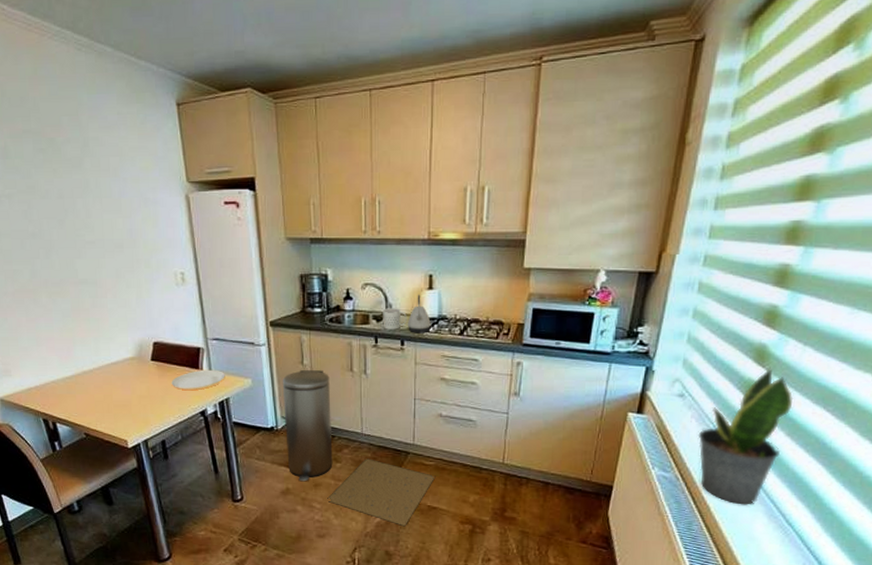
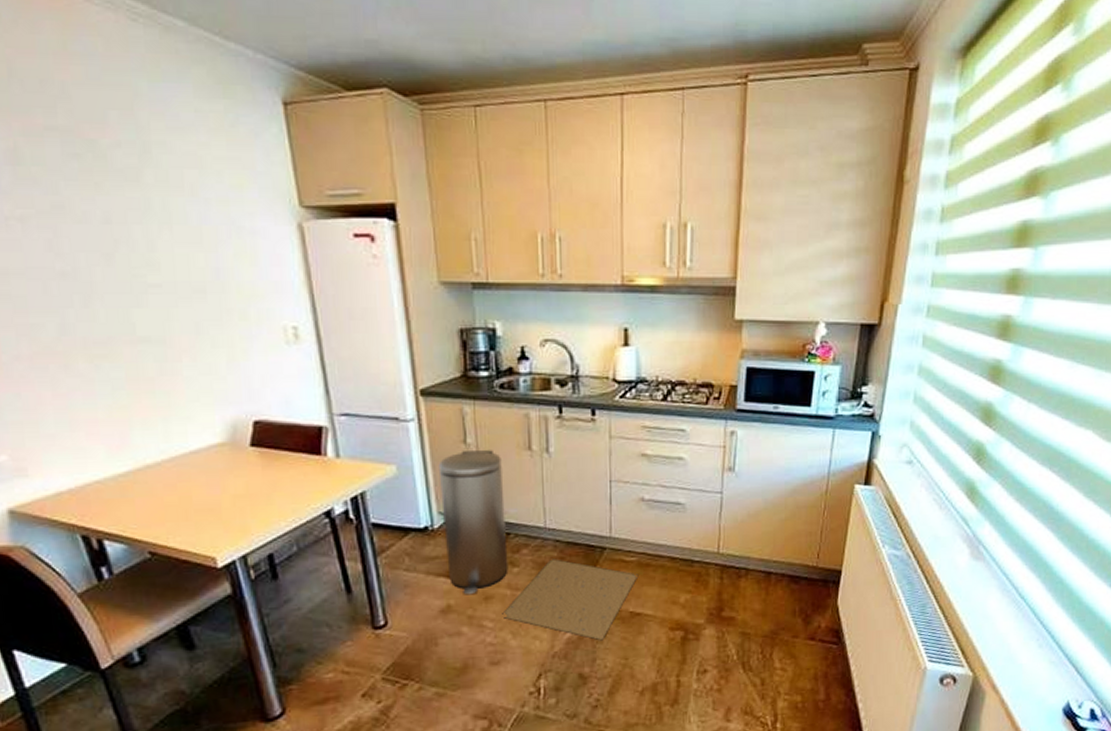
plate: present [171,369,225,390] -> none [281,455,359,484]
mug: present [383,308,407,330] -> none [568,369,598,396]
kettle: present [407,294,431,333] -> none [598,352,628,400]
potted plant: present [698,368,794,505] -> none [928,428,1021,581]

